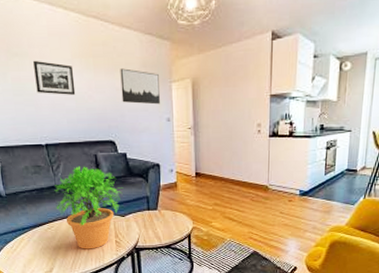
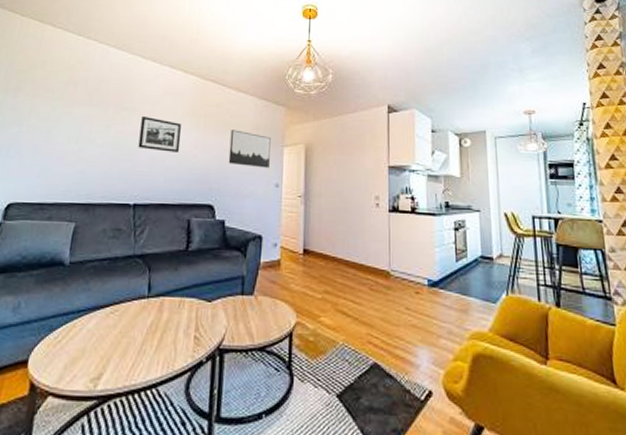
potted plant: present [54,166,122,249] -> none [127,232,214,347]

